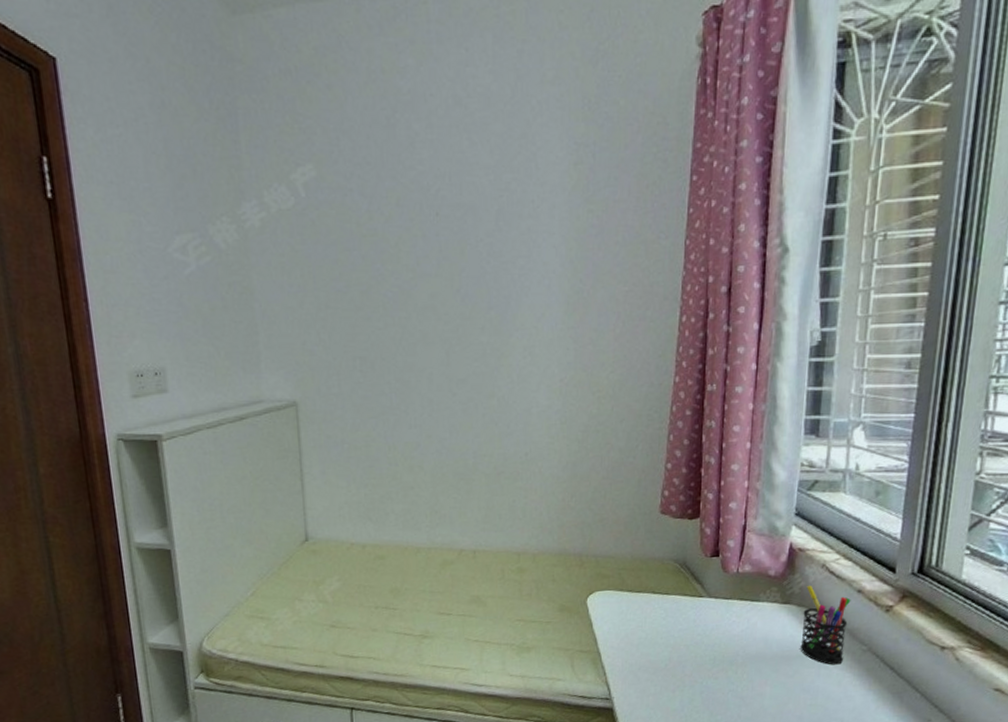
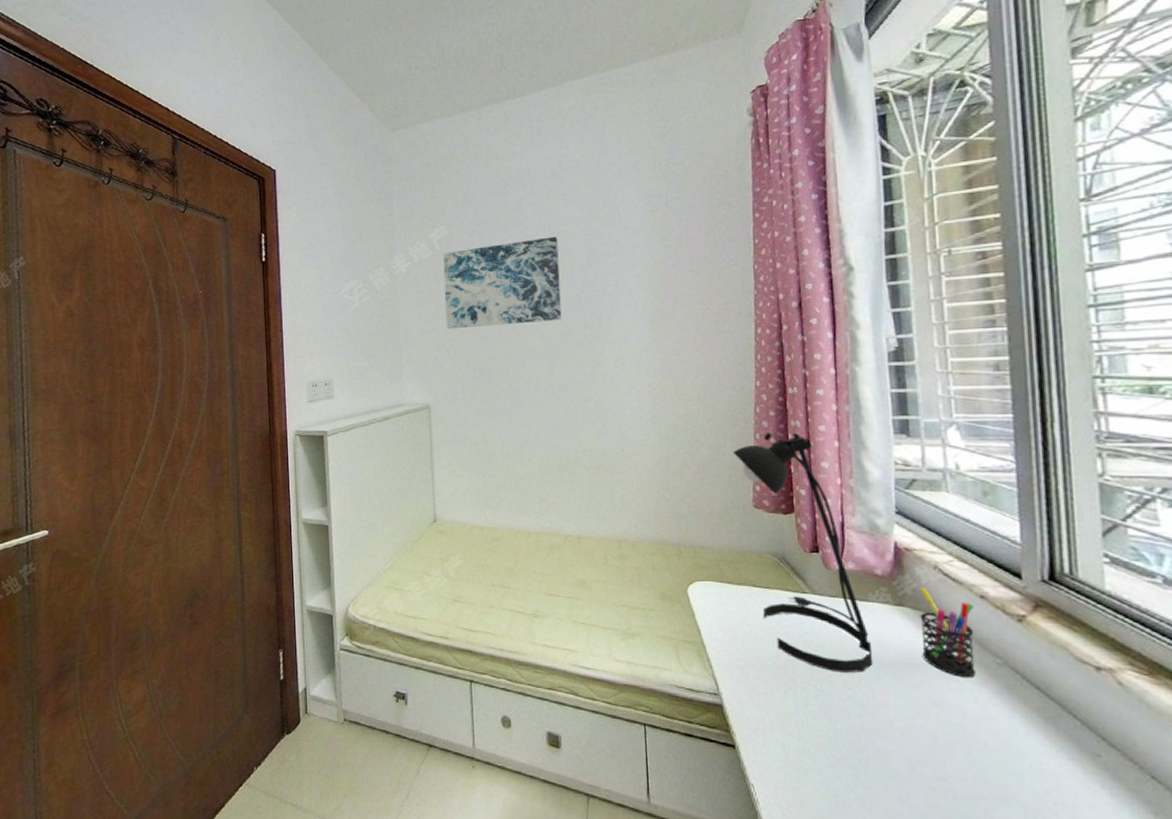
wall art: none [310,189,462,306] -> present [442,236,562,329]
desk lamp: none [644,434,757,669] -> present [732,433,873,672]

